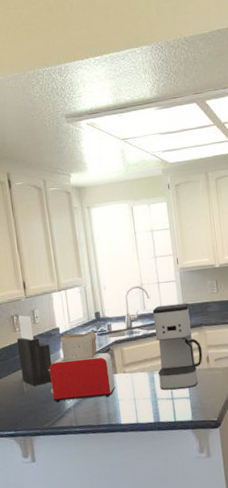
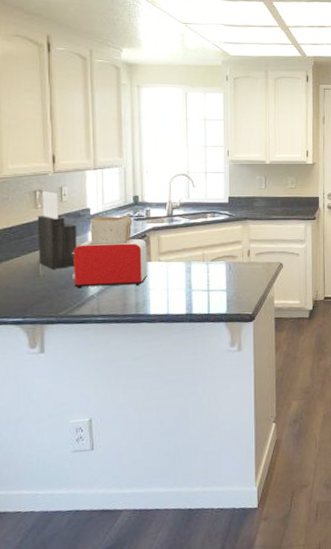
coffee maker: present [152,303,203,390] -> none [195,195,244,282]

